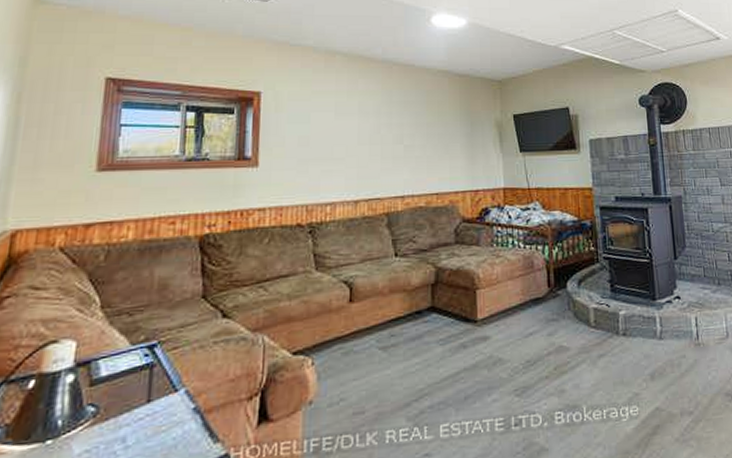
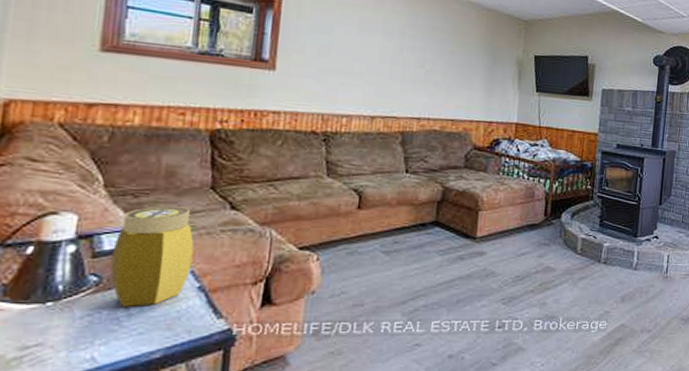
jar: none [107,320,188,439] -> present [110,206,194,307]

